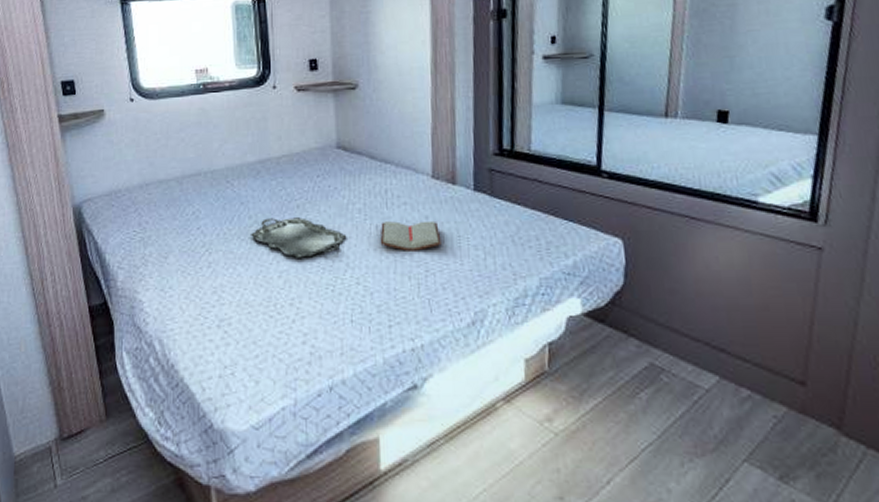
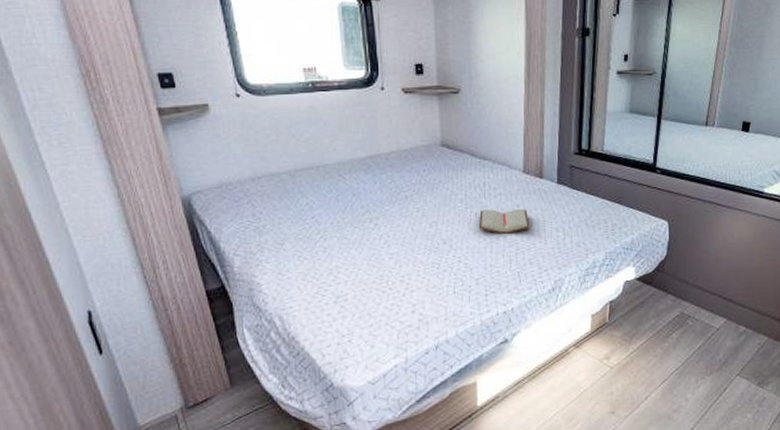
serving tray: present [251,217,347,258] -> none [363,207,450,242]

